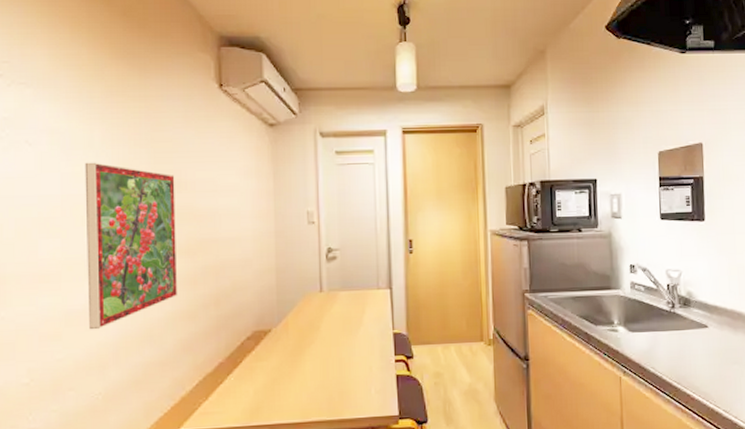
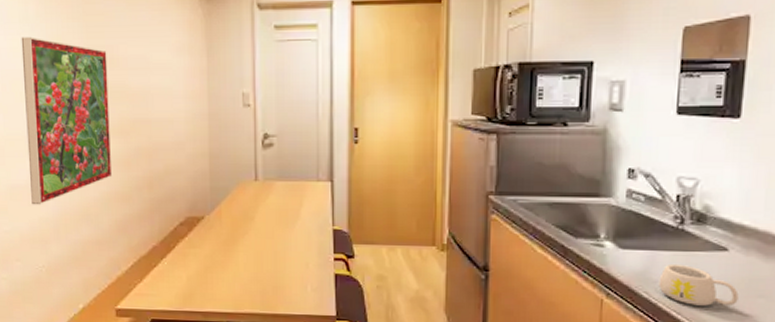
mug: none [661,341,720,376] -> present [658,263,739,306]

